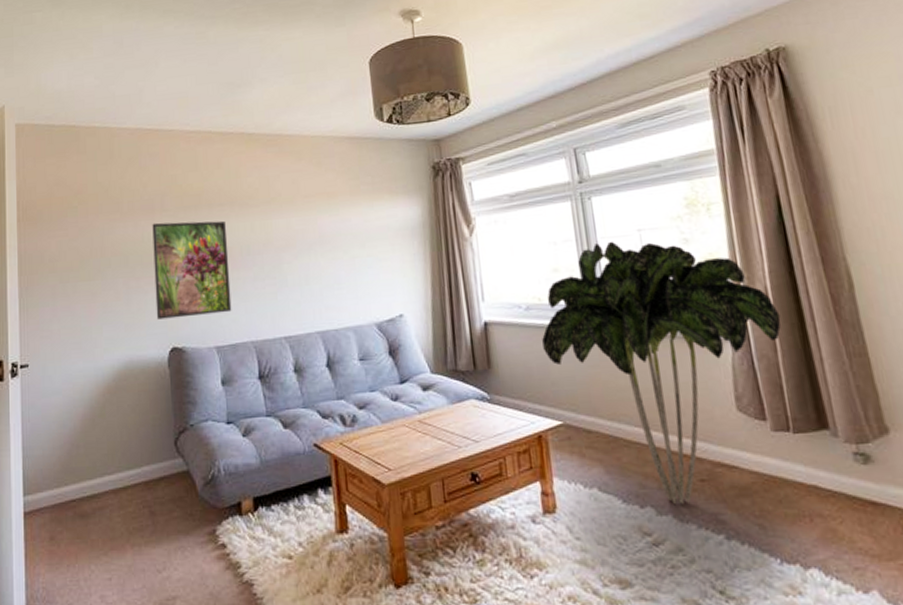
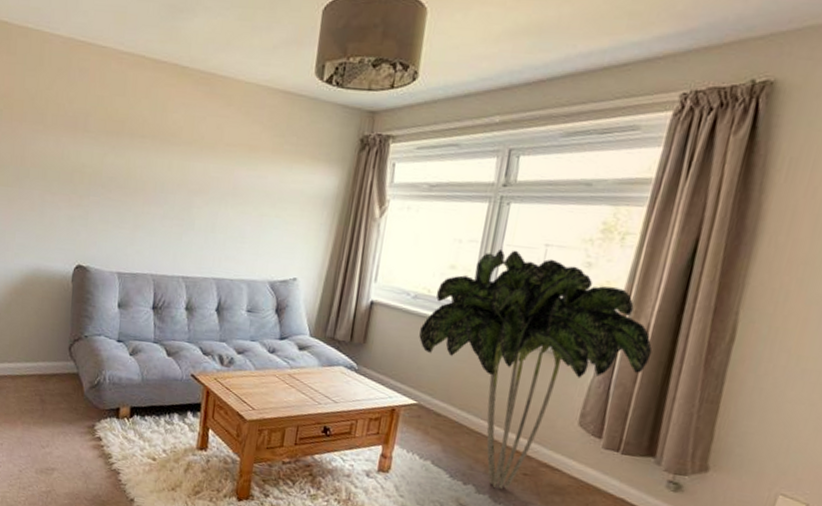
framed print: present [152,220,232,320] -> none [66,142,145,244]

